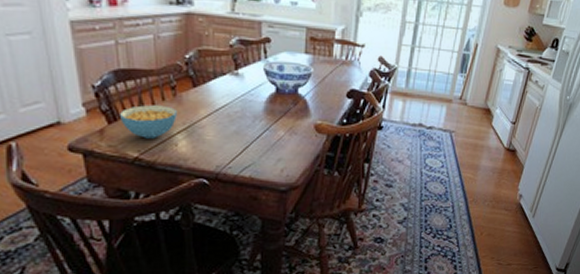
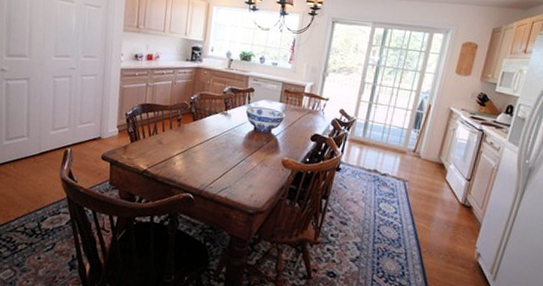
cereal bowl: present [120,105,177,138] -> none [139,131,179,157]

